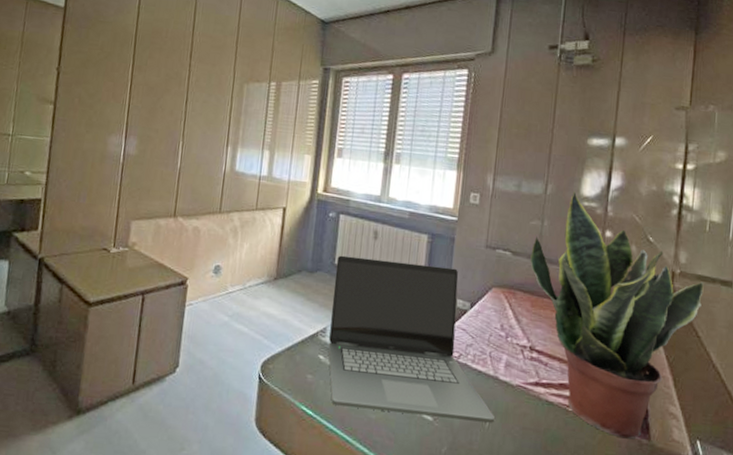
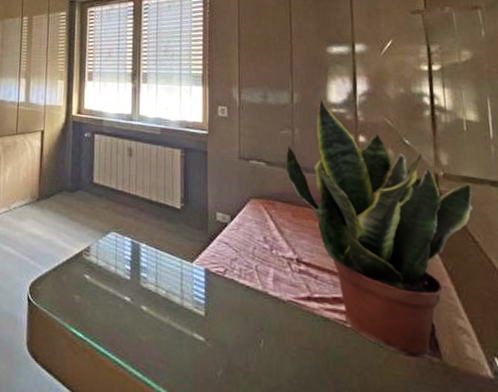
laptop: present [328,255,496,423] -> none [93,173,270,343]

